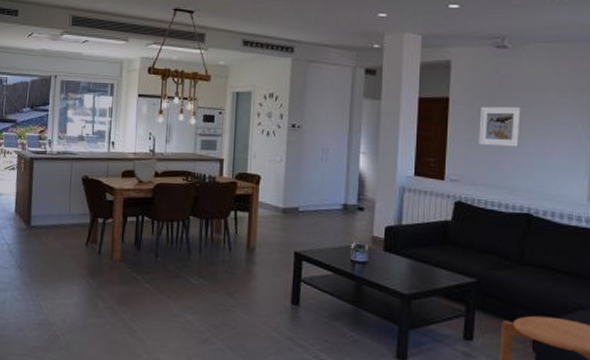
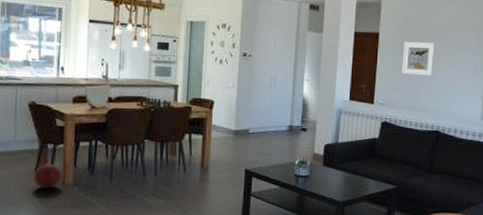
ball: none [84,238,110,263] -> present [33,164,62,189]

